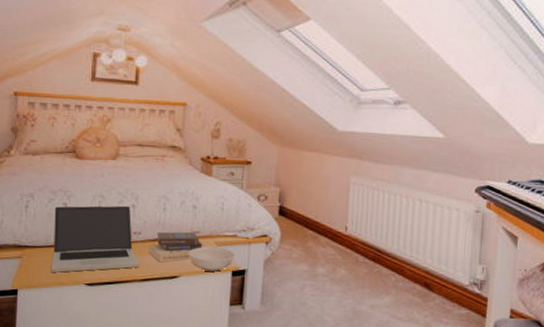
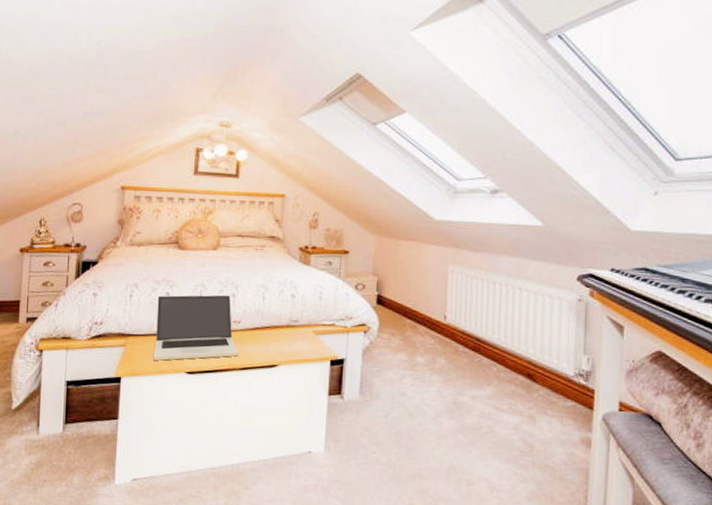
books: present [148,231,203,263] -> none [248,320,302,352]
bowl: present [189,247,236,273] -> none [287,336,334,362]

